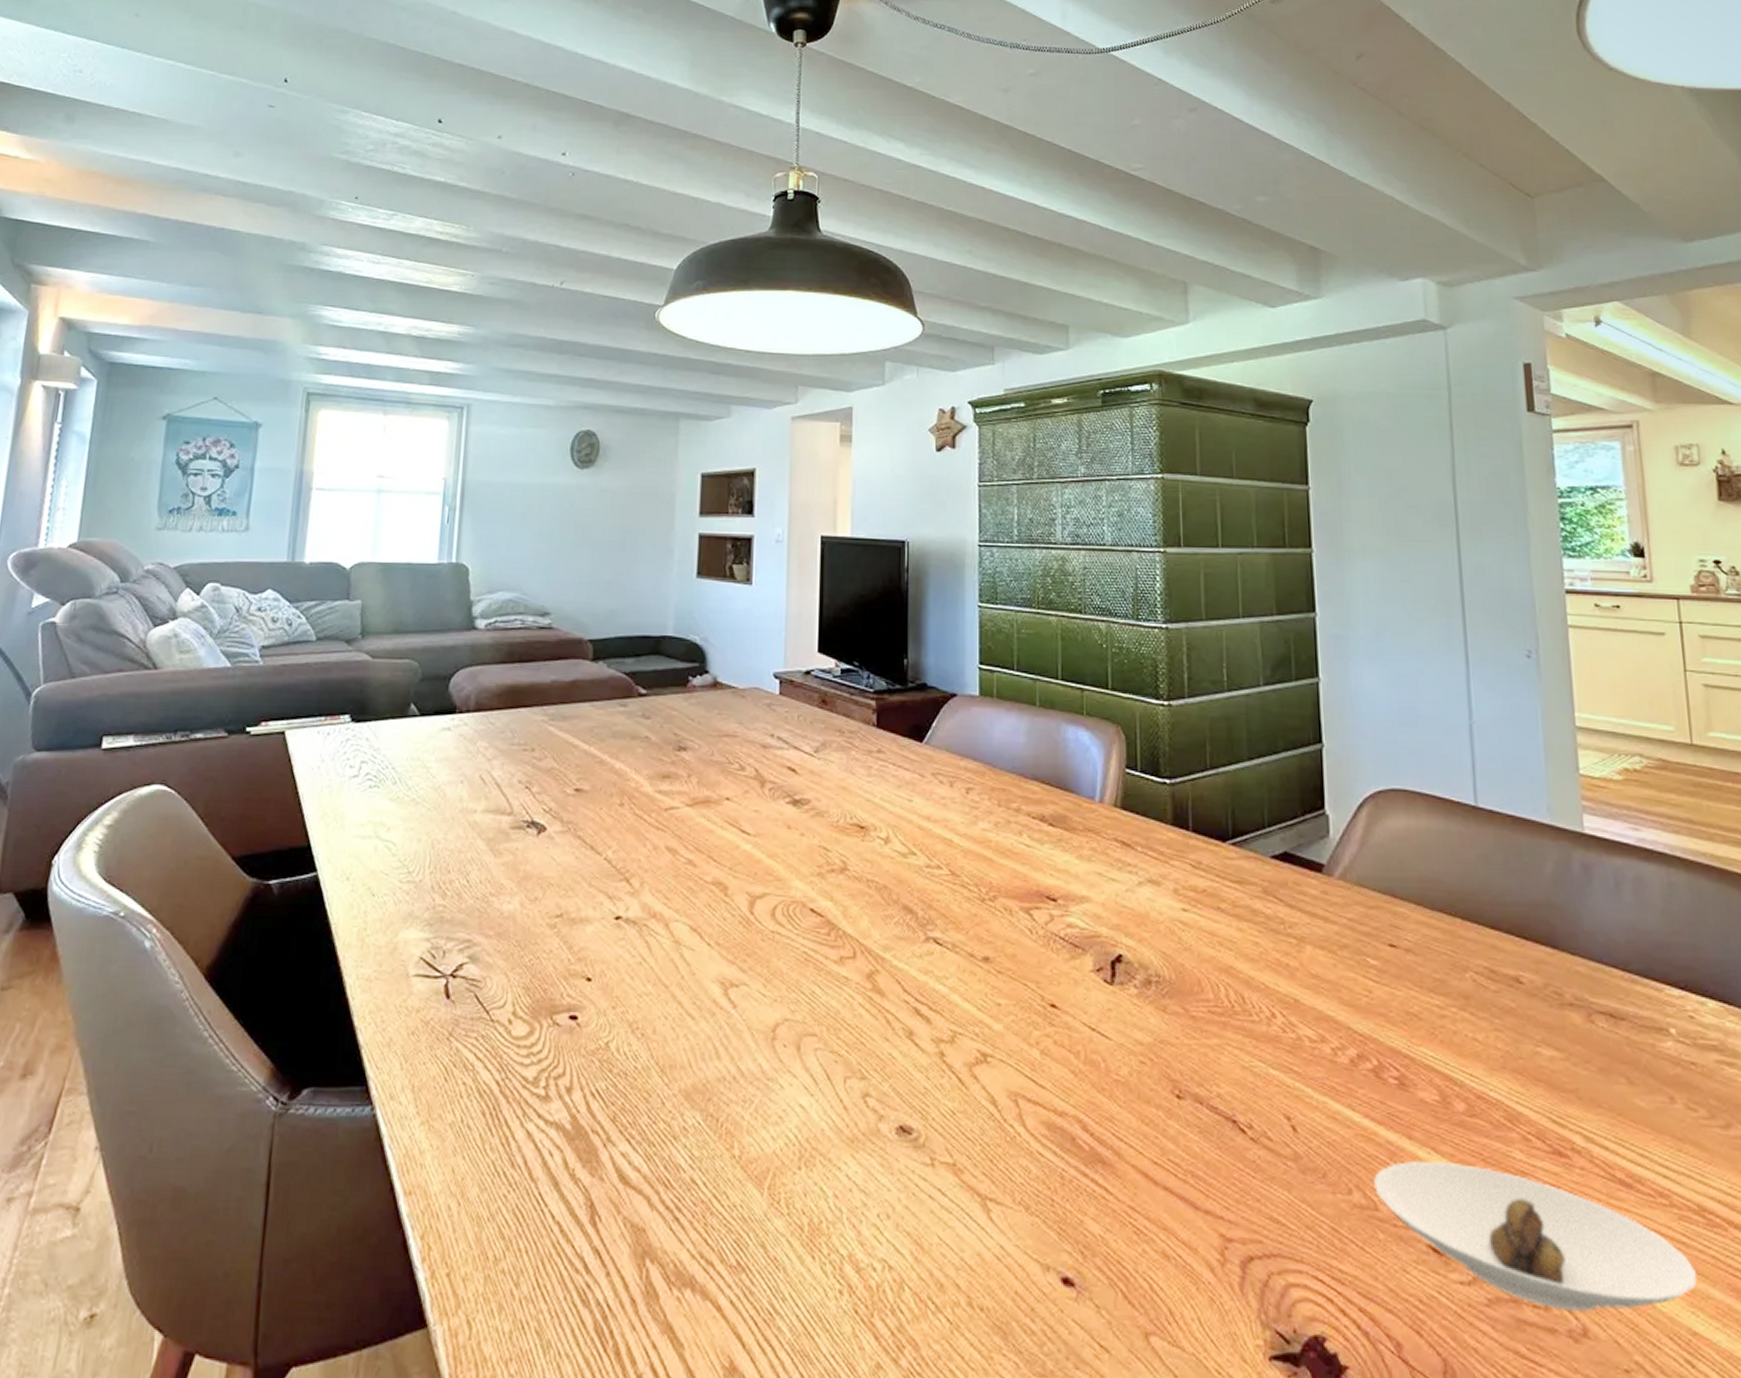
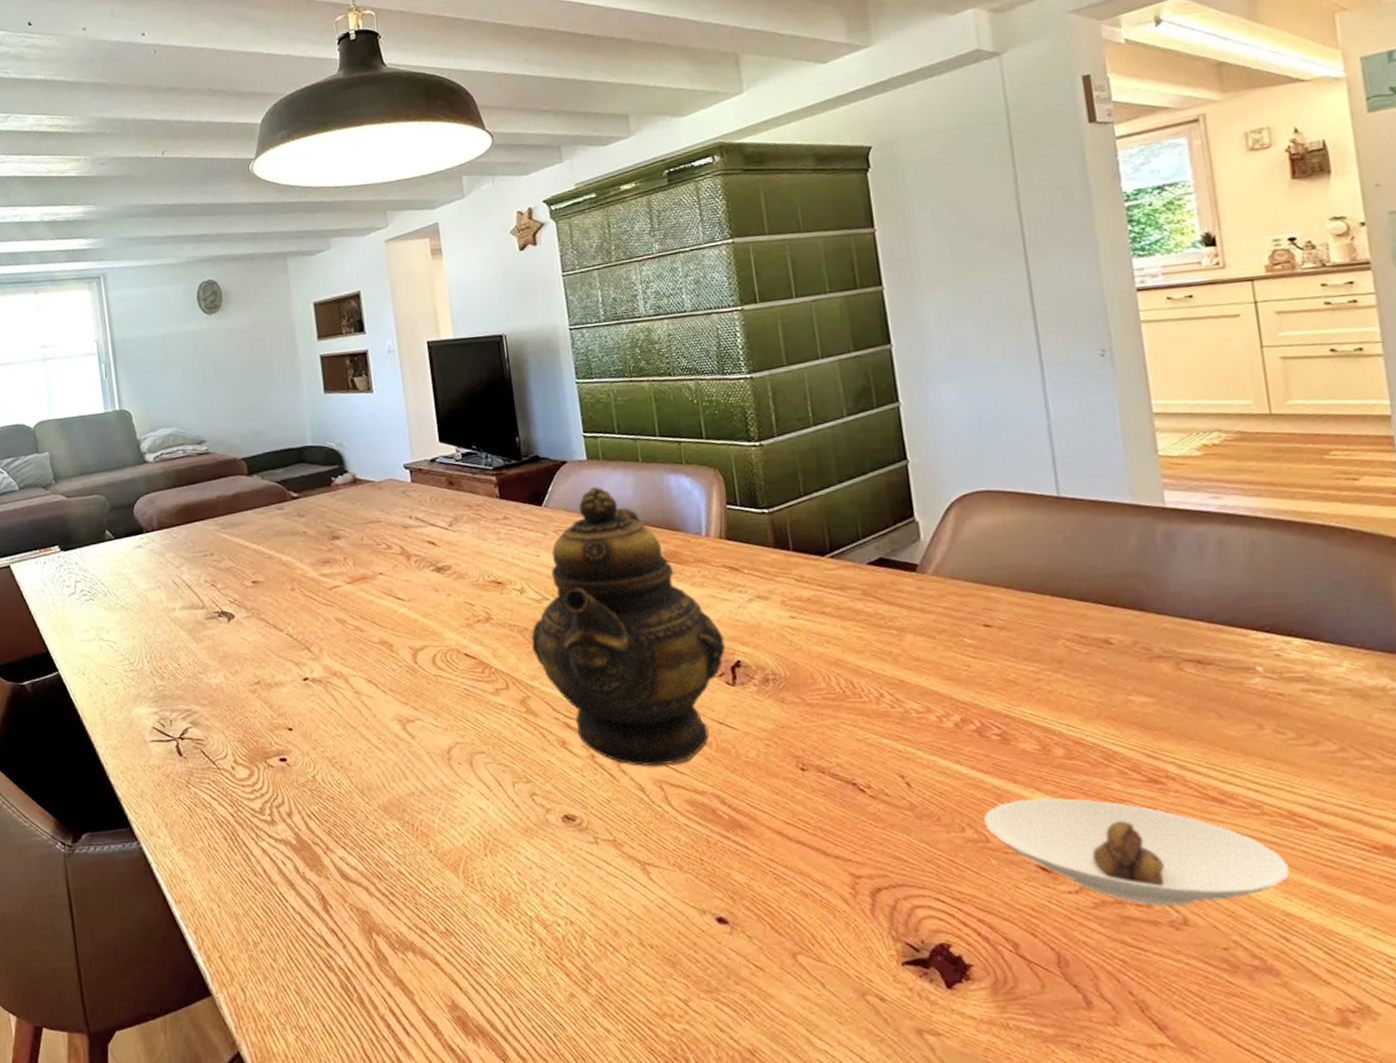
teapot: none [889,728,1107,1075] -> present [531,487,726,767]

